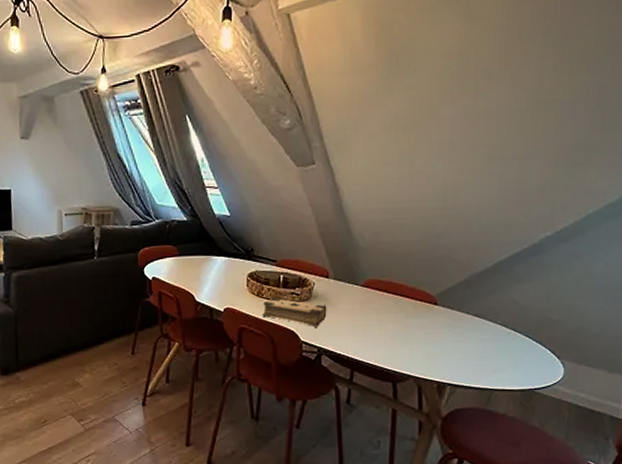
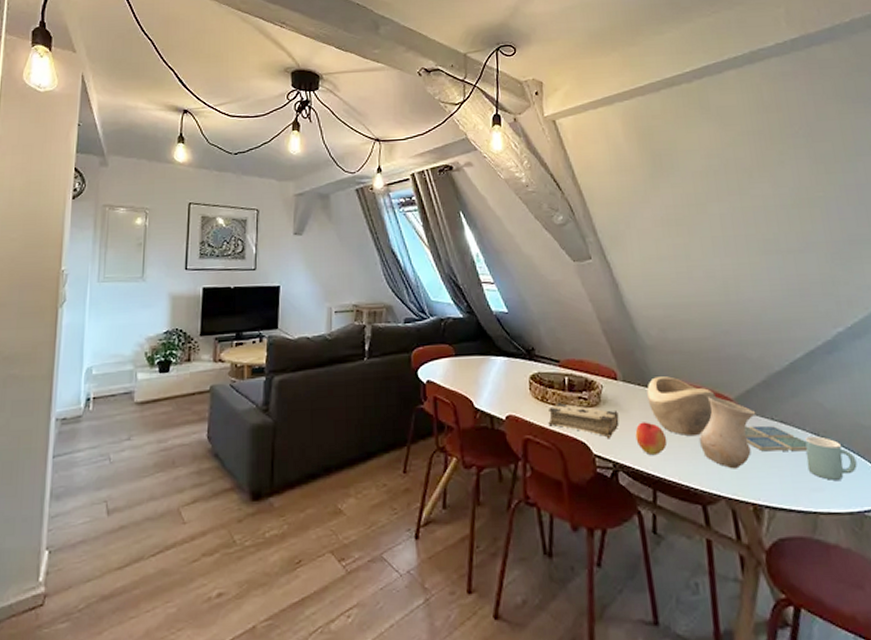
apple: none [340,314,369,343] -> present [635,422,668,456]
decorative bowl: none [355,275,419,327] -> present [647,376,716,437]
vase: none [398,292,454,354] -> present [699,395,756,469]
drink coaster: none [439,318,496,341] -> present [744,425,808,452]
mug: none [492,328,537,364] -> present [805,436,858,480]

